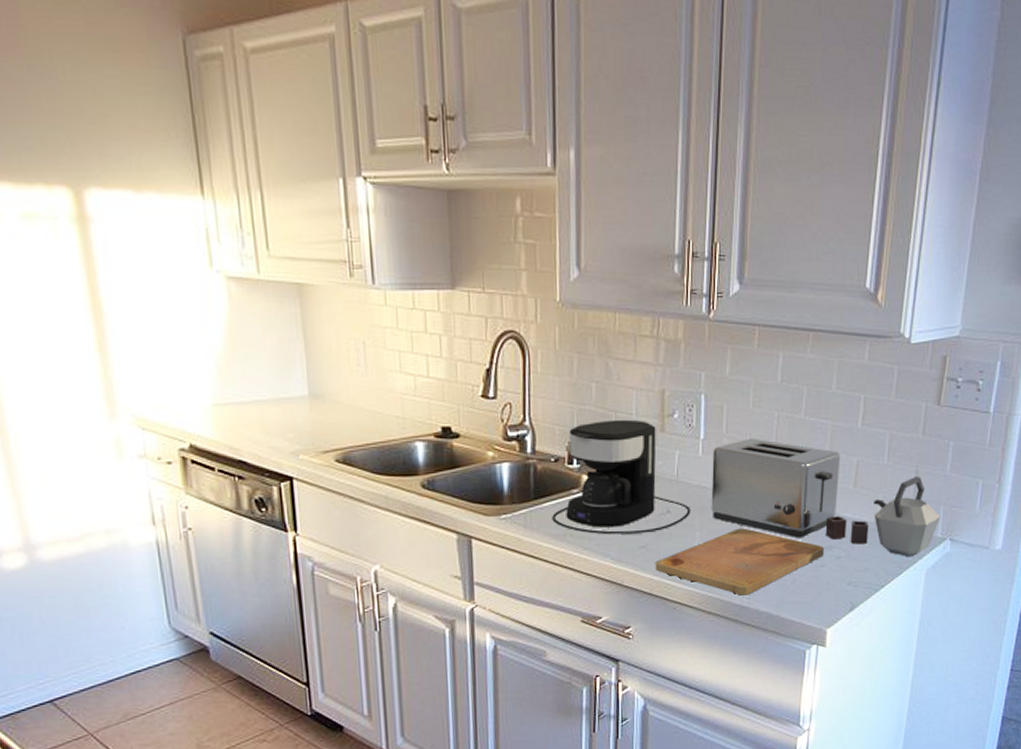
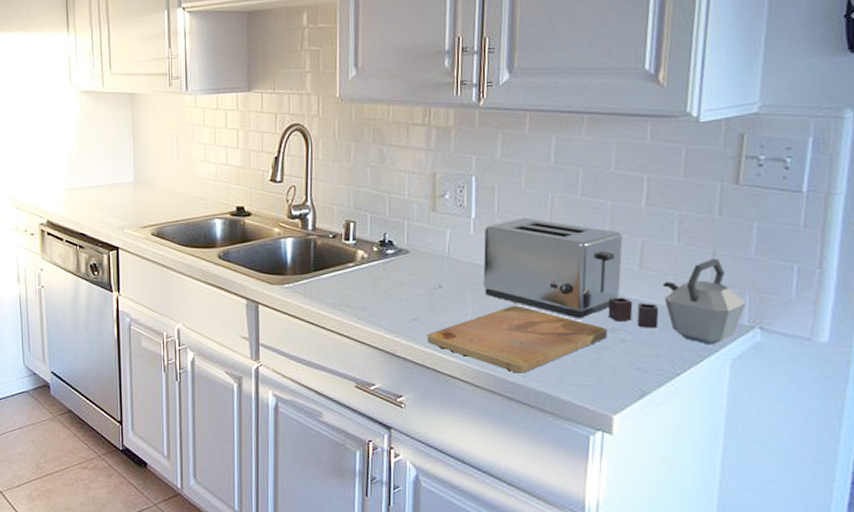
coffee maker: present [552,419,691,535] -> none [330,200,463,306]

